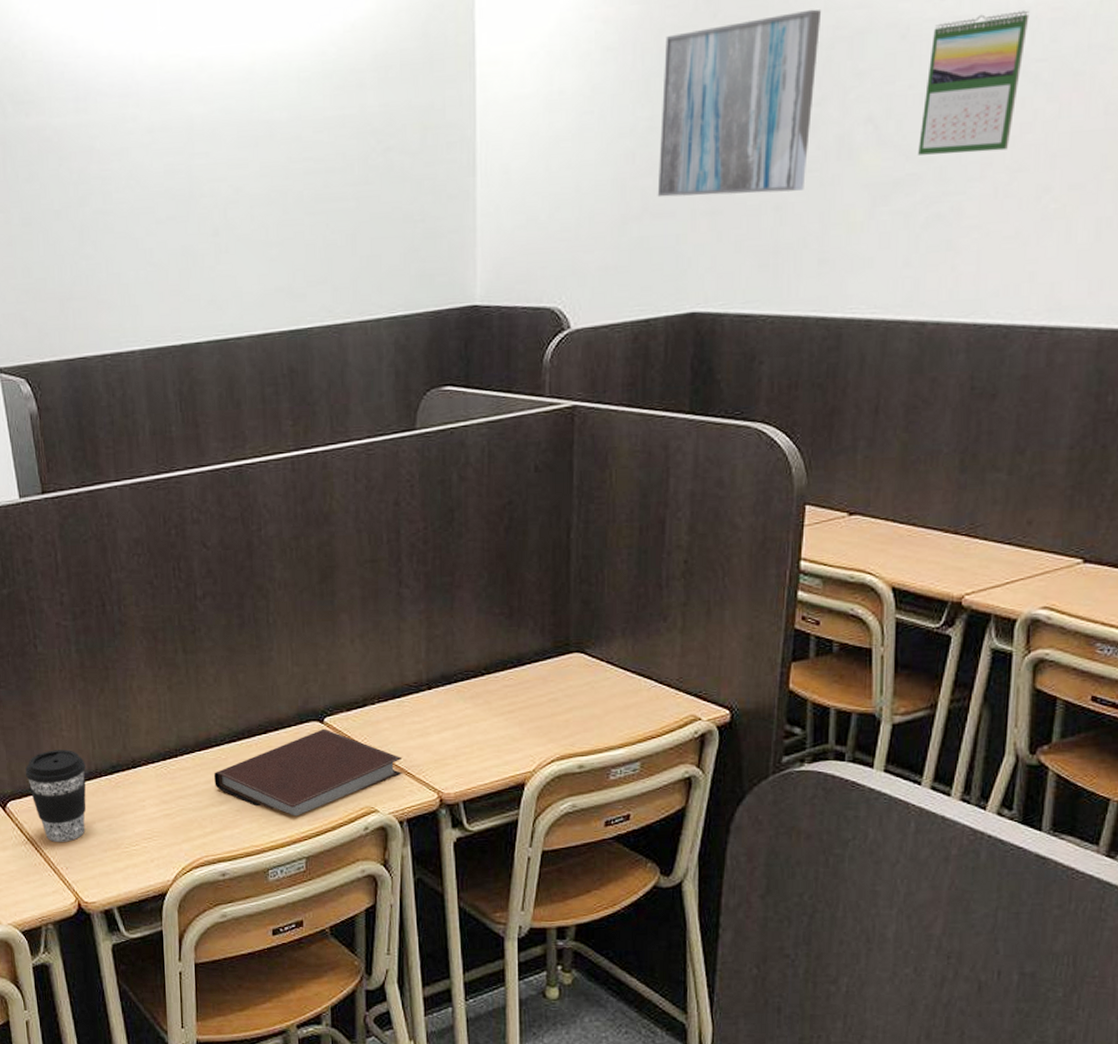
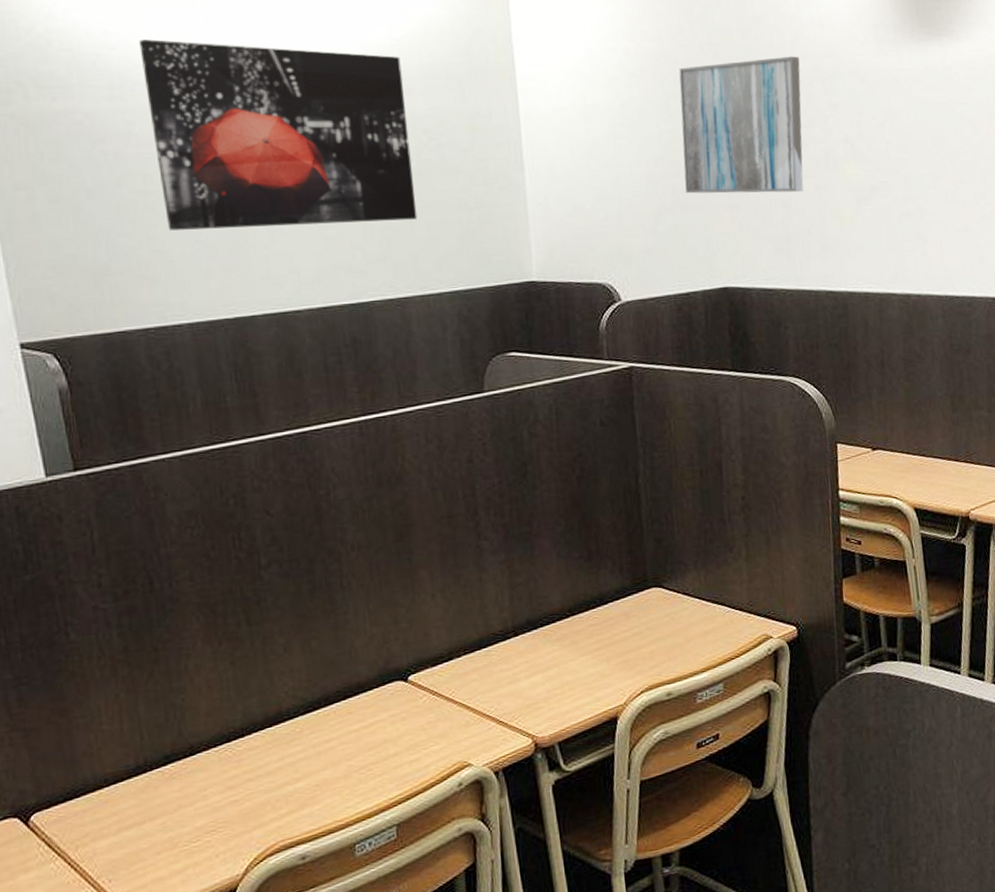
coffee cup: present [25,750,87,842] -> none [54,744,134,853]
wall art: none [102,43,360,252] -> present [139,39,418,230]
notebook: present [214,728,402,817] -> none [288,687,494,783]
calendar: present [918,10,1030,155] -> none [884,68,951,168]

